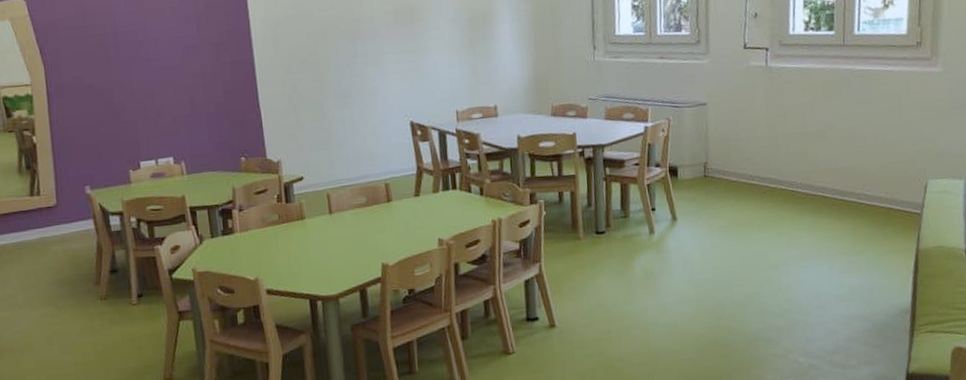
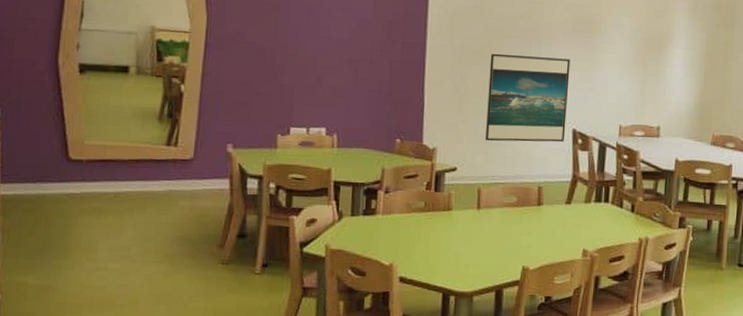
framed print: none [318,52,404,147] -> present [485,53,570,143]

